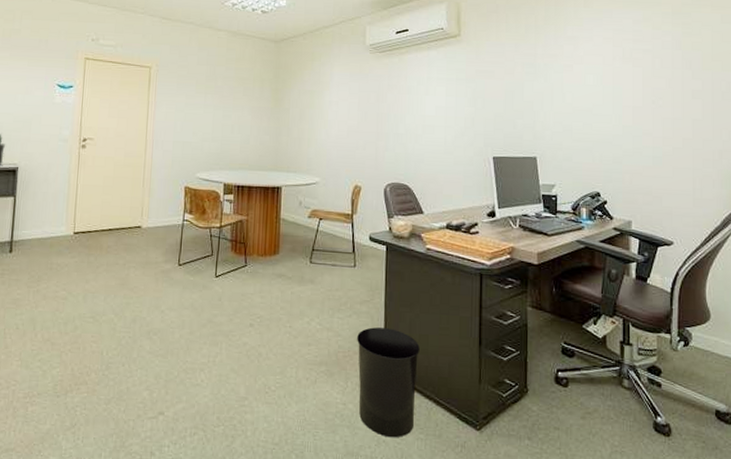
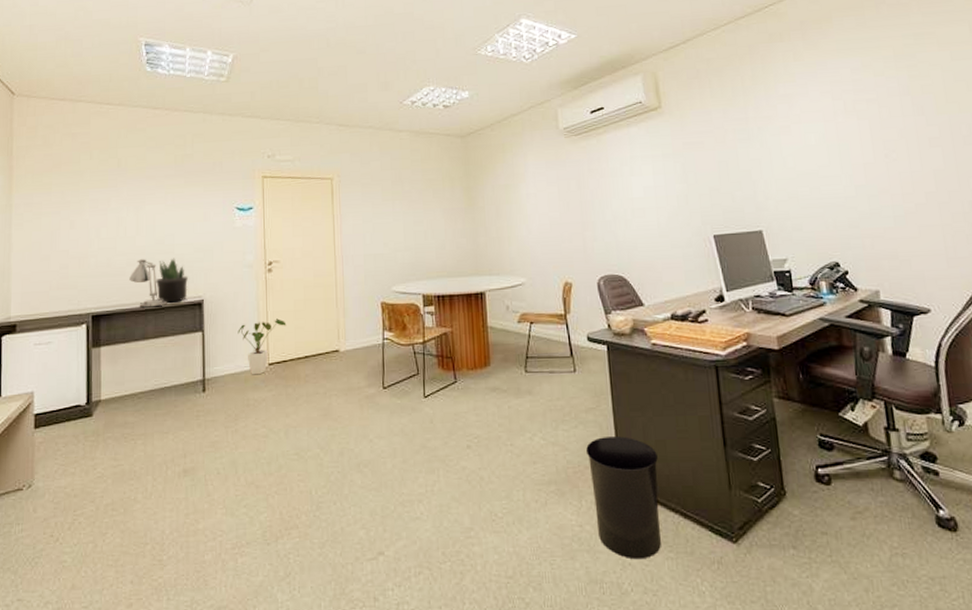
house plant: none [47,192,95,242] -> present [238,318,287,375]

